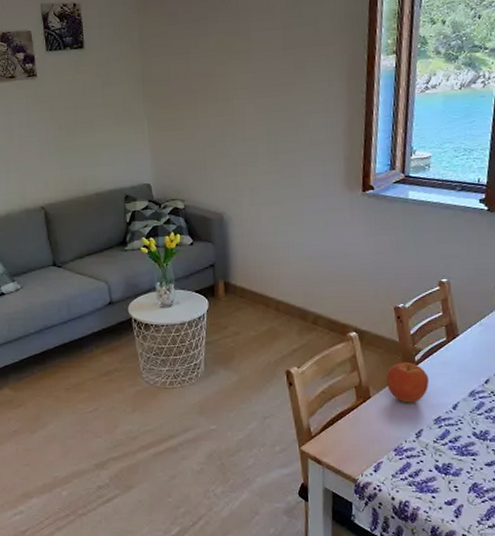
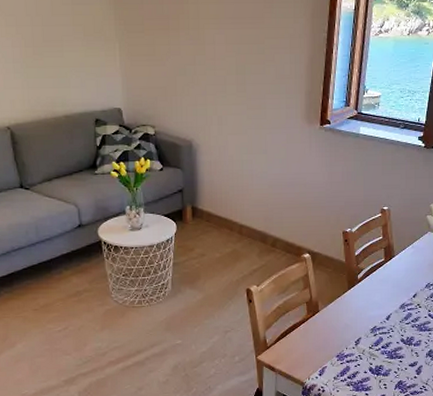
fruit: present [386,361,430,403] -> none [333,279,369,315]

